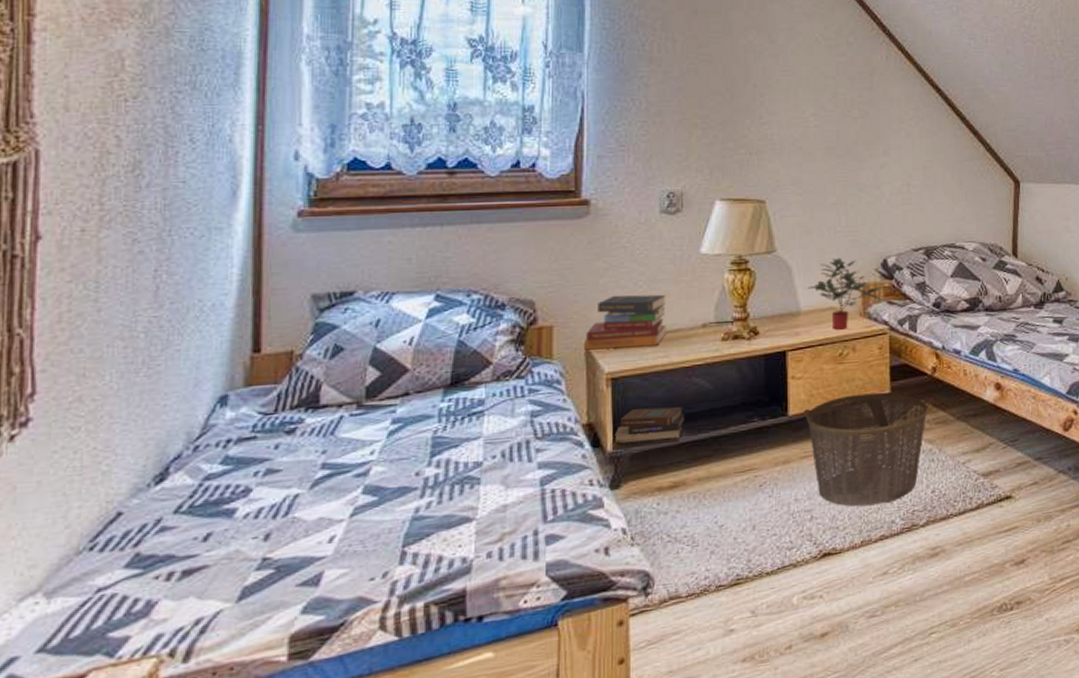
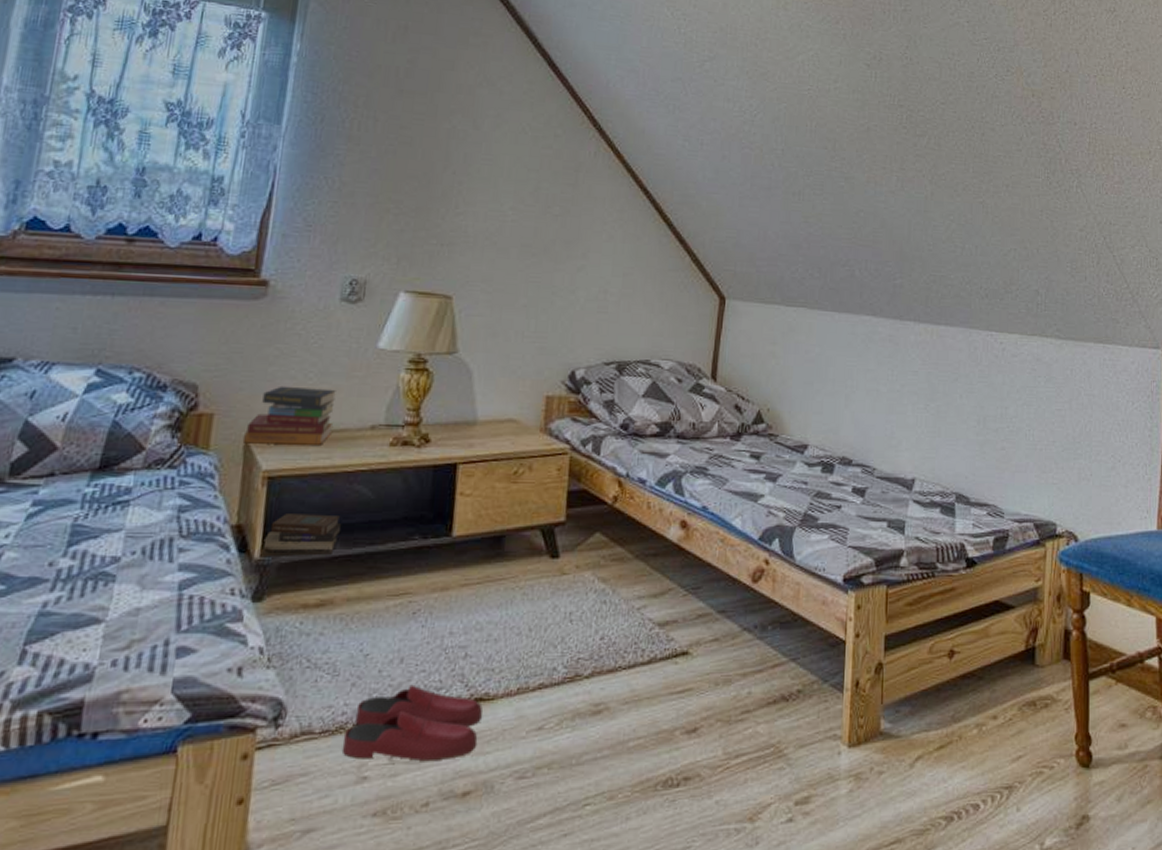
slippers: none [708,547,831,615] -> present [341,684,483,761]
basket: present [803,392,931,507] -> none [469,519,608,648]
potted plant: present [807,258,885,330] -> none [487,365,570,445]

